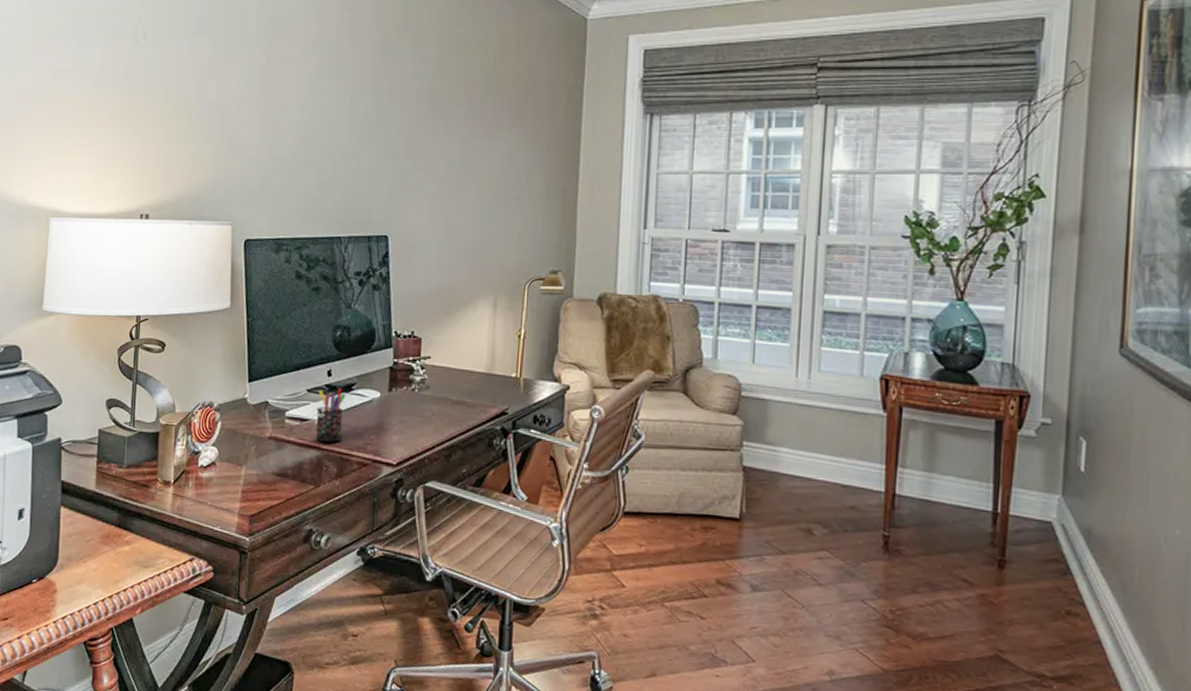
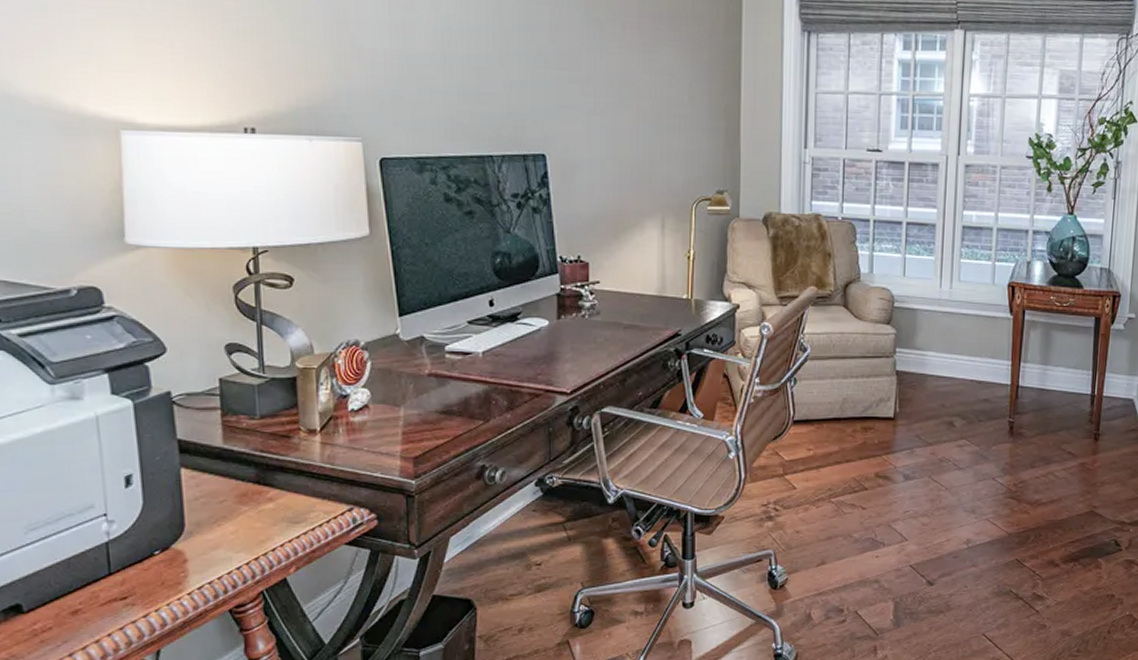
pen holder: present [315,387,346,443] -> none [480,317,511,375]

